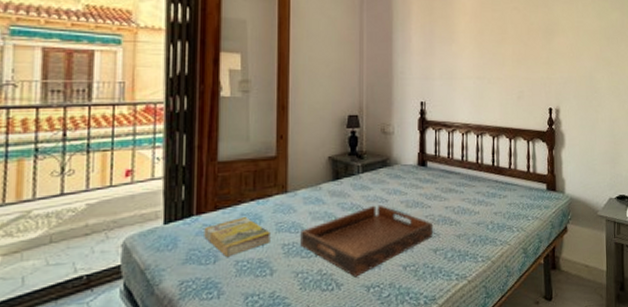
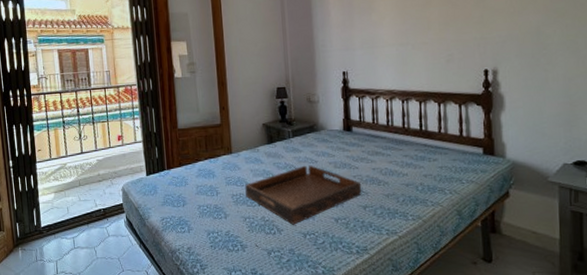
book: present [204,217,270,257] -> none [174,172,222,202]

